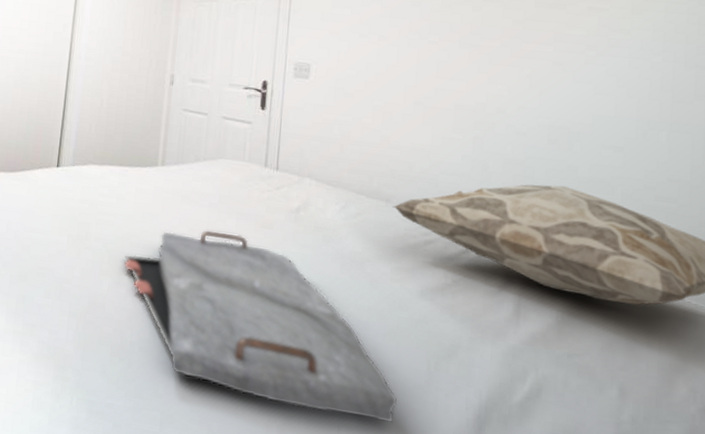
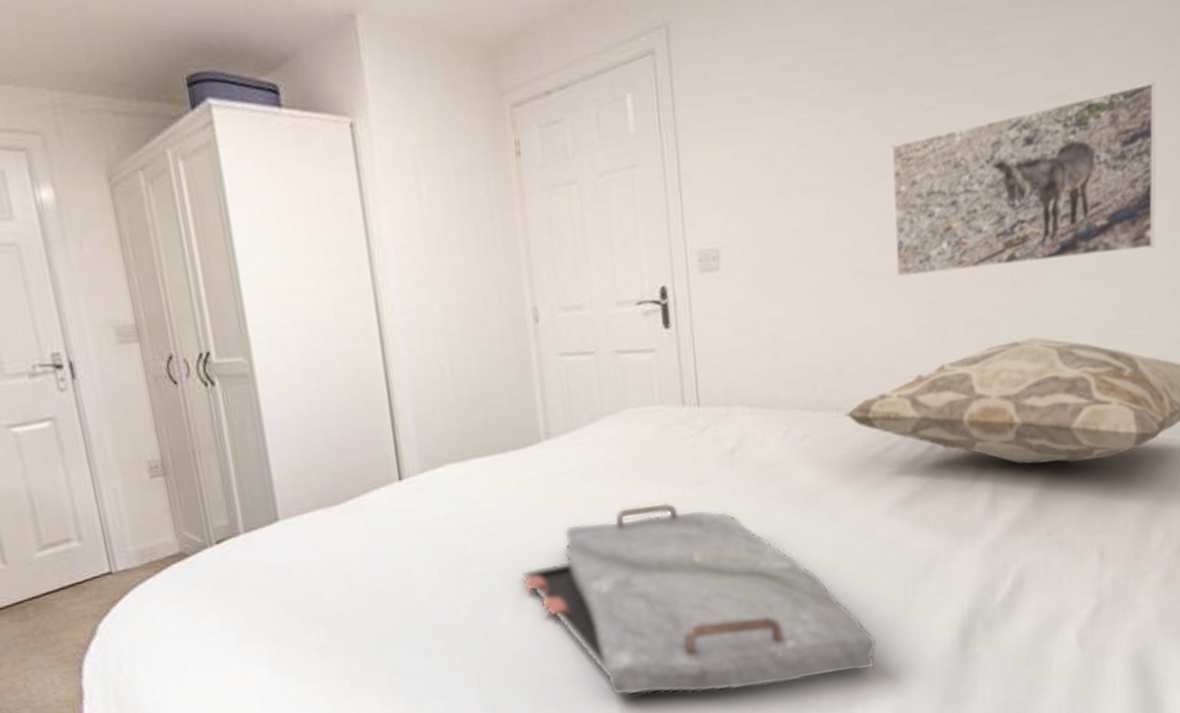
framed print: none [449,13,690,140] -> present [891,82,1156,277]

